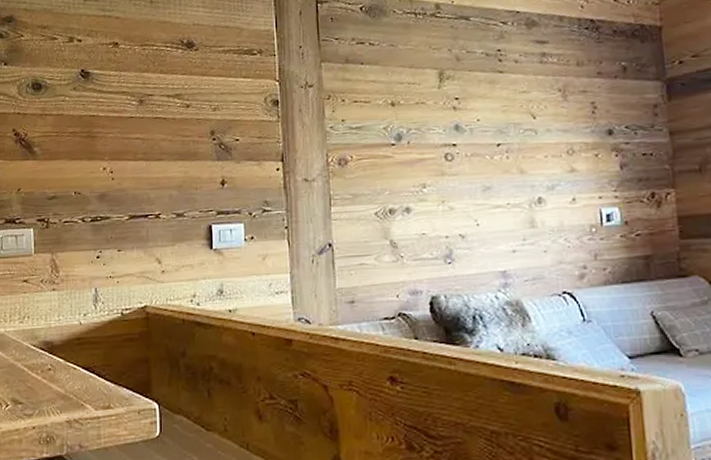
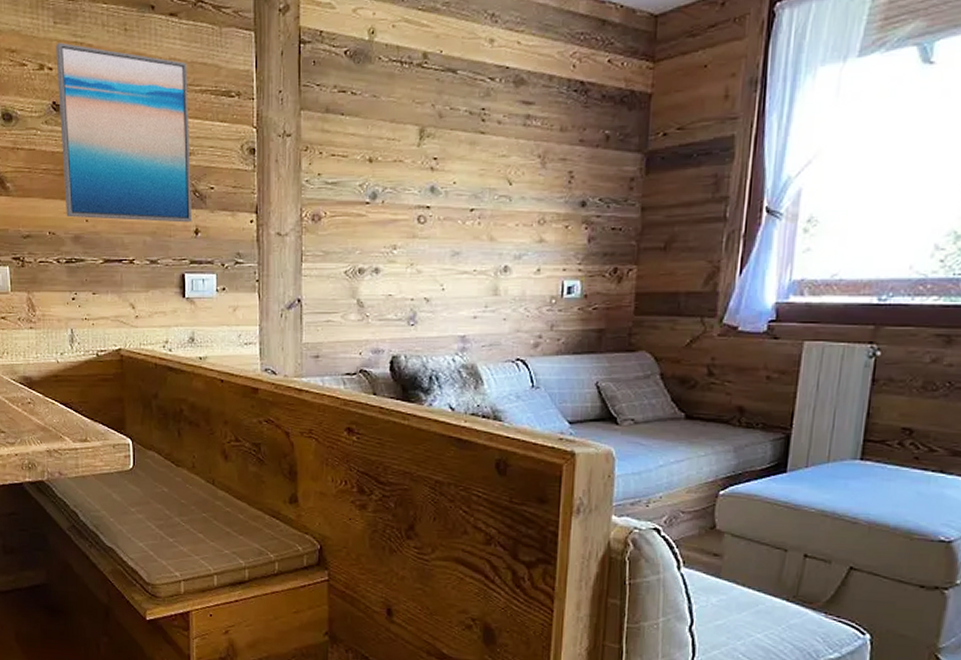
wall art: none [85,17,218,177] -> present [55,42,191,223]

